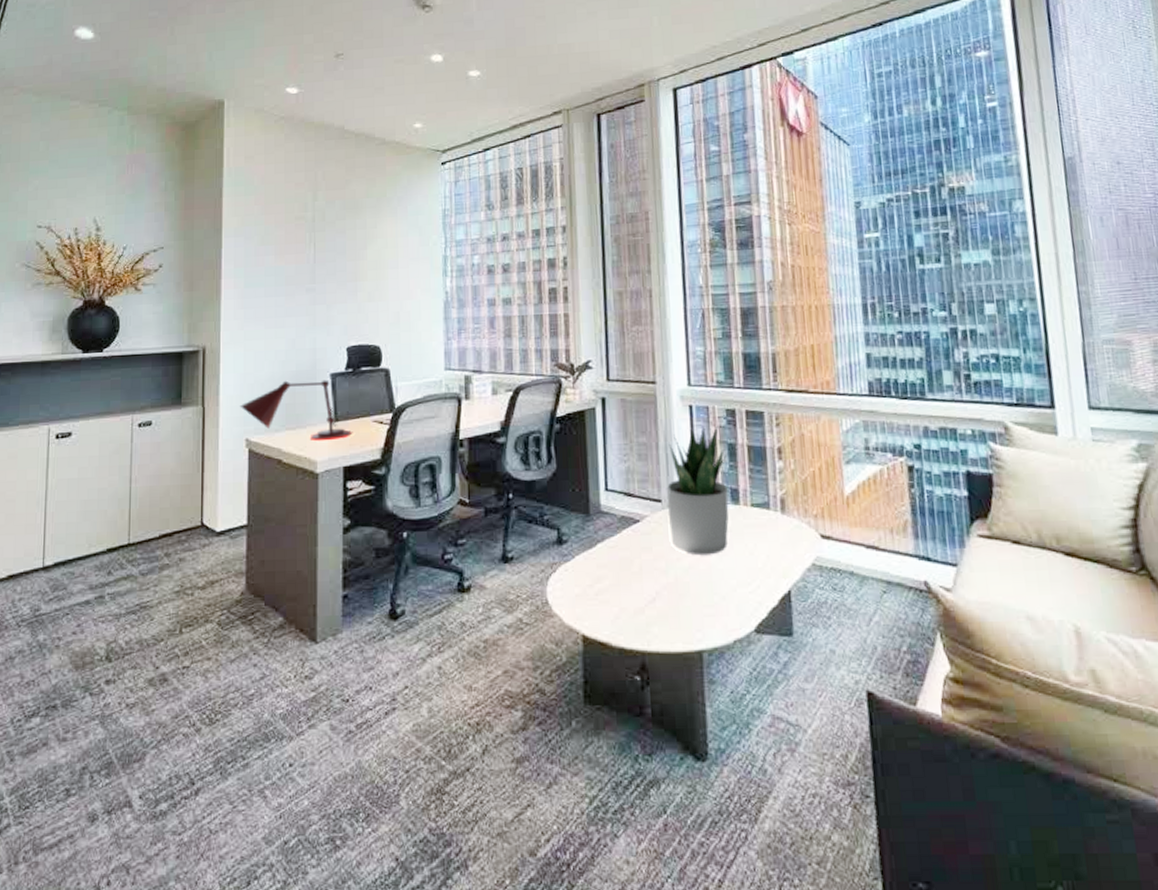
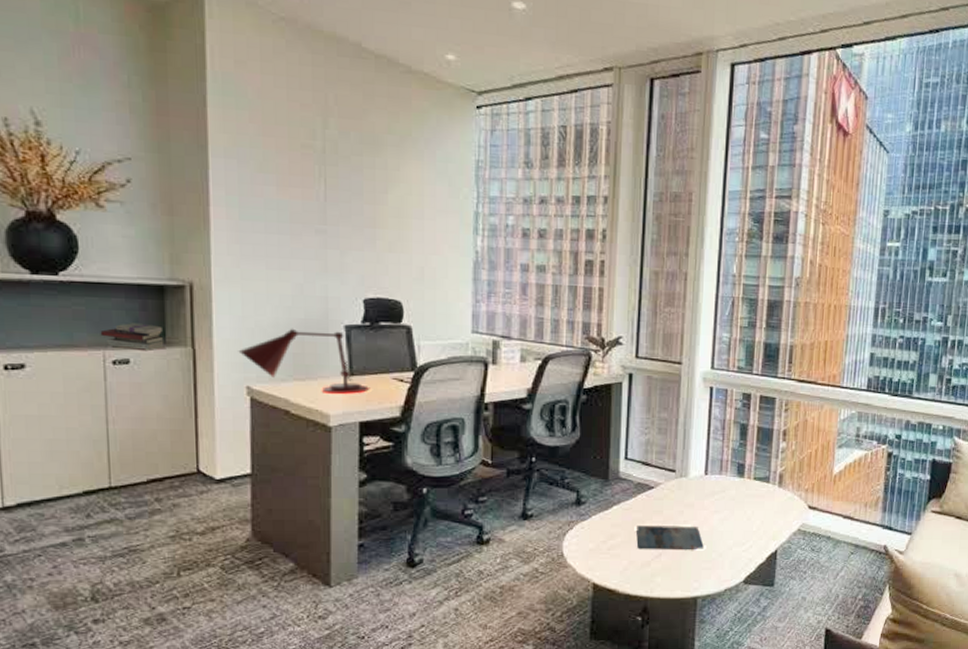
books: none [130,387,180,413] -> present [100,323,165,352]
magazine: none [624,564,703,593] -> present [635,526,704,549]
planter: present [667,425,729,556] -> none [680,407,738,519]

